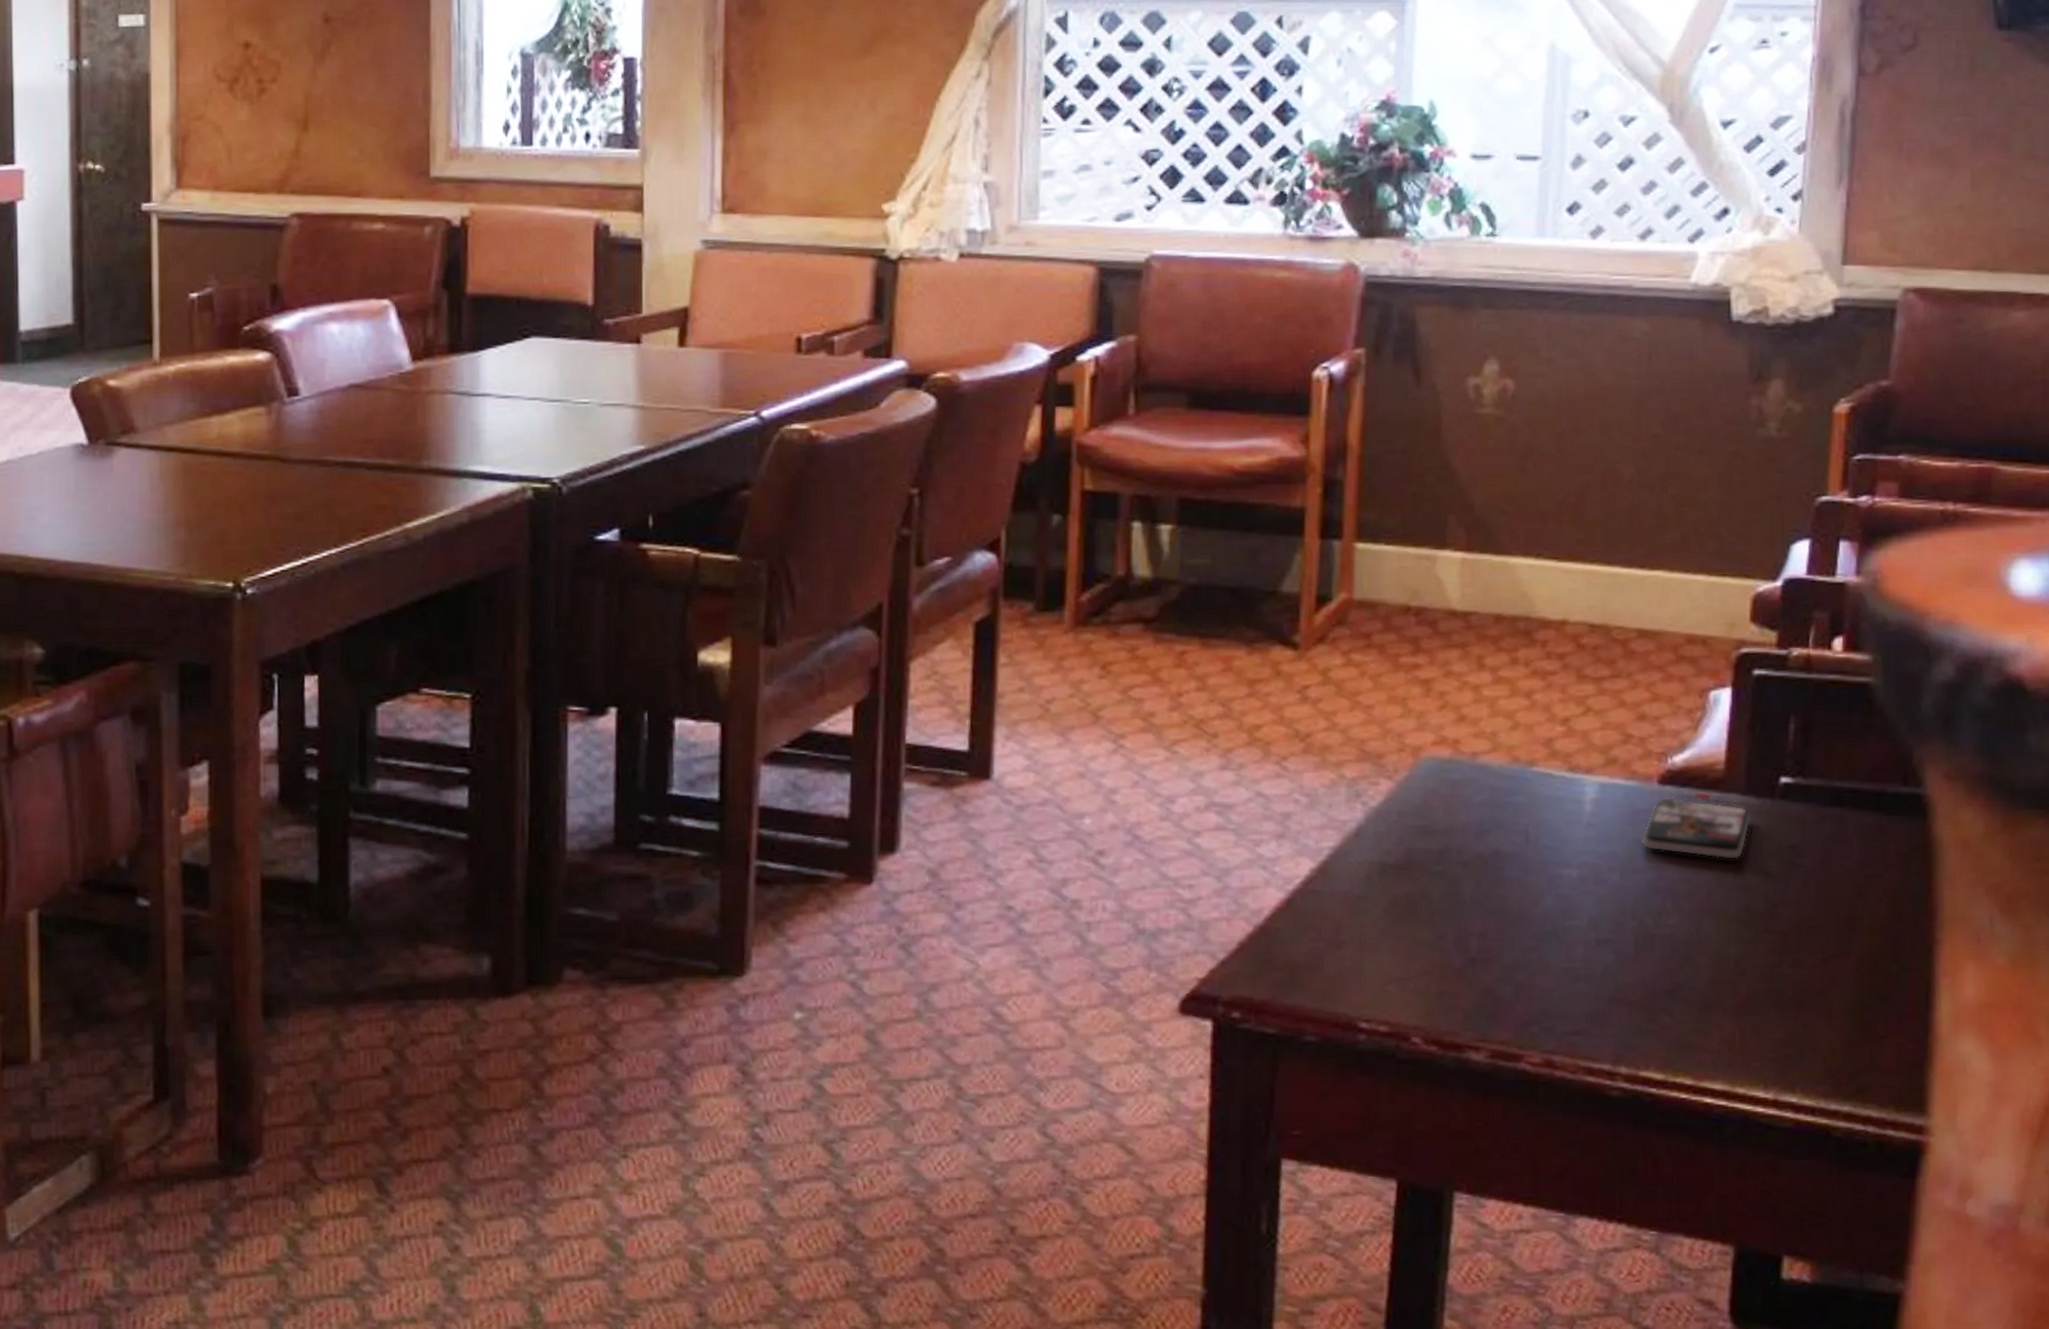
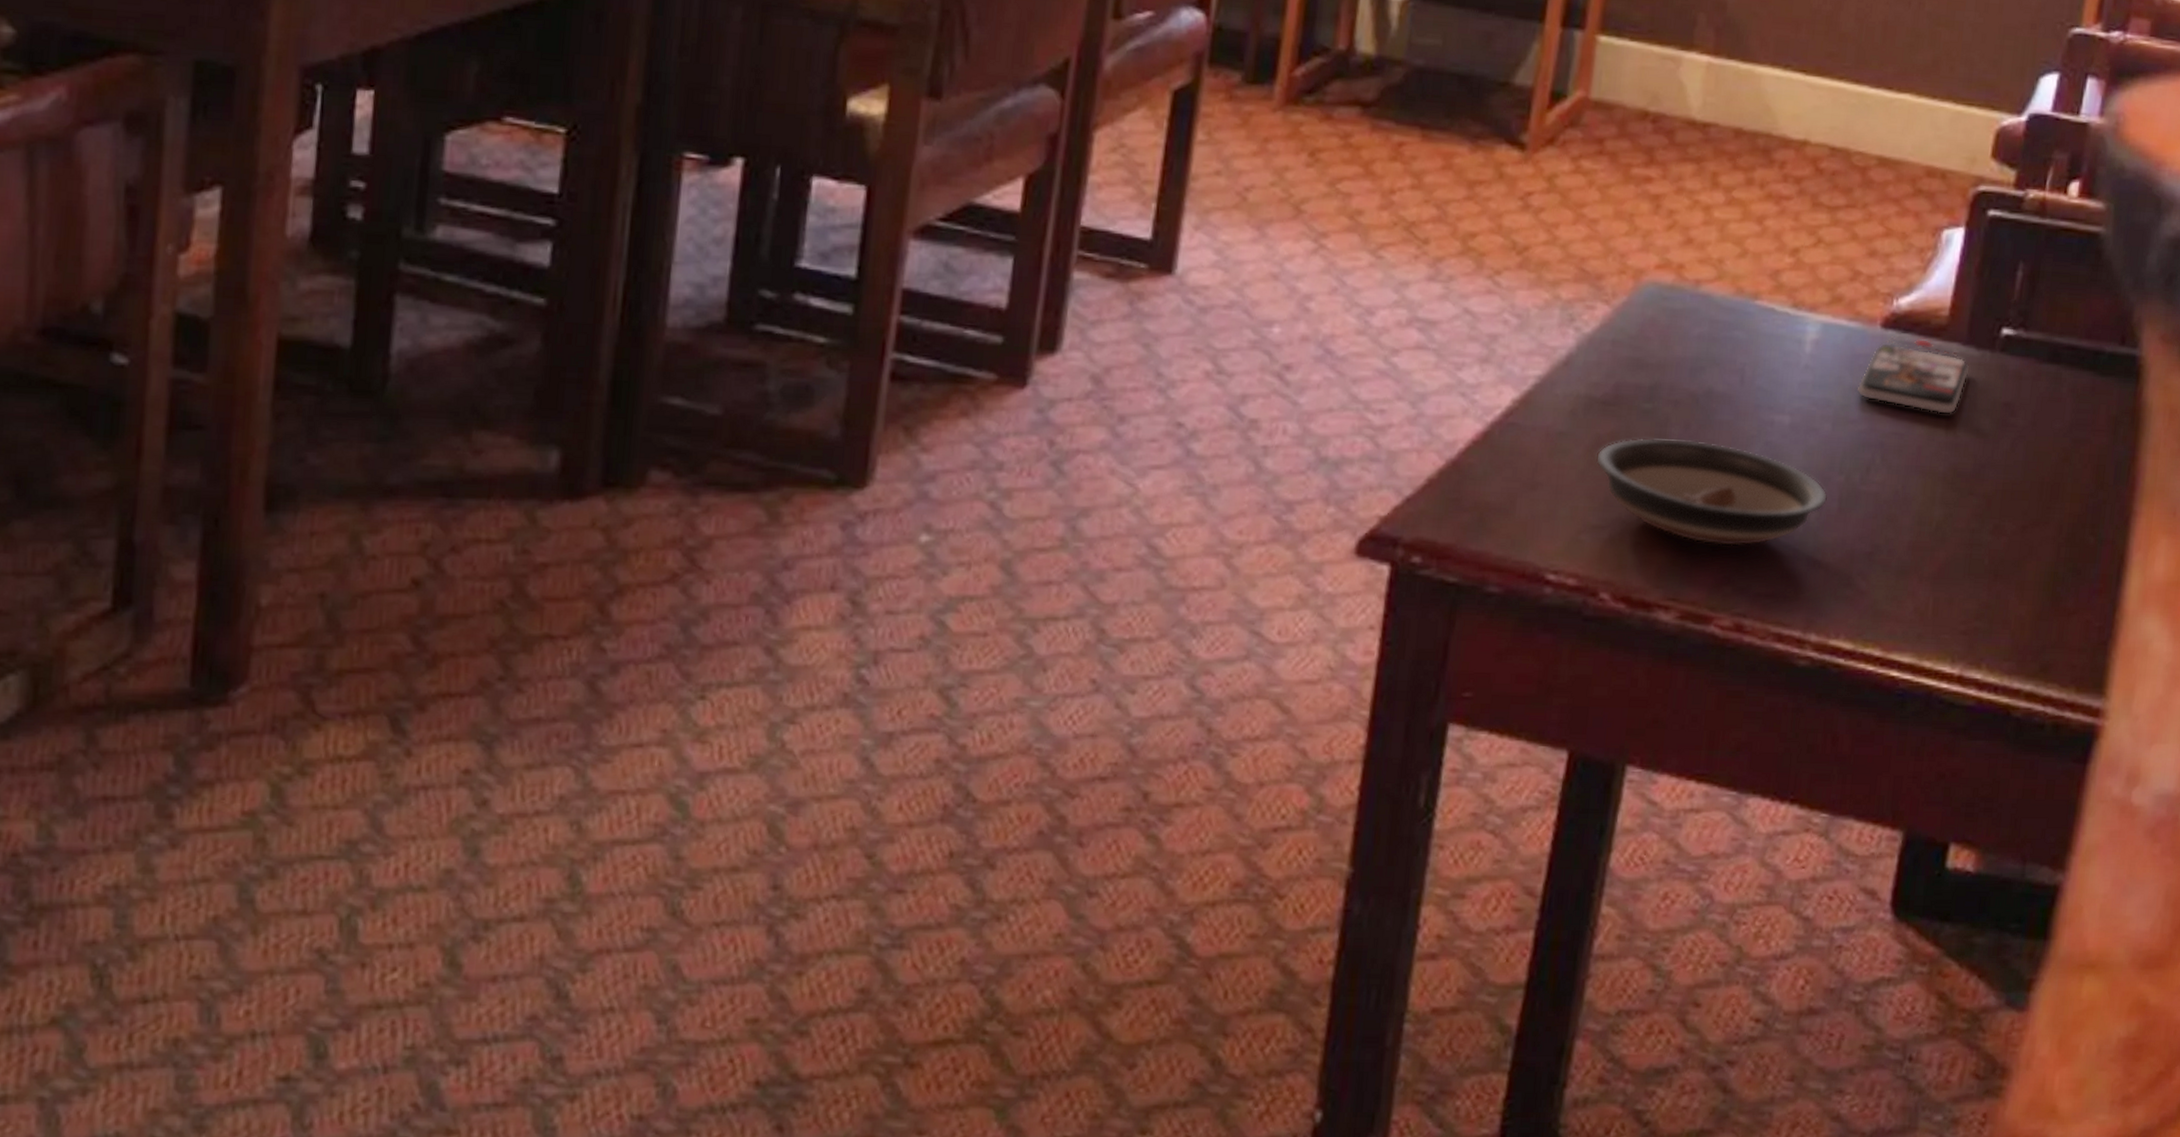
saucer: none [1394,895,1624,990] -> present [1595,437,1828,546]

